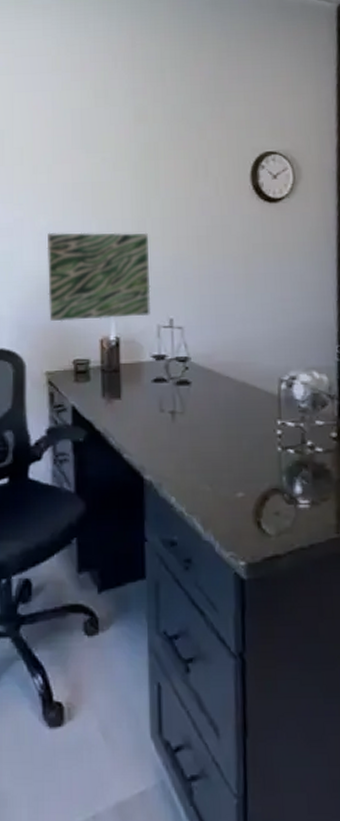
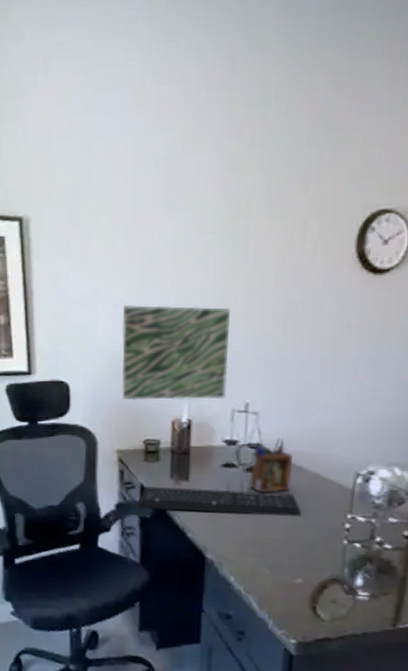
keyboard: none [70,404,234,432] -> present [138,486,301,518]
desk organizer: none [180,350,221,406] -> present [250,437,293,494]

